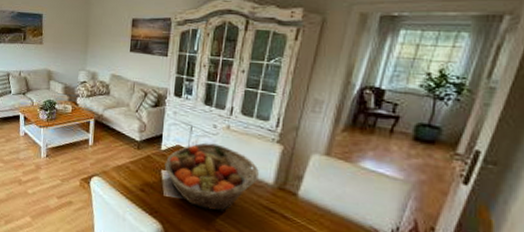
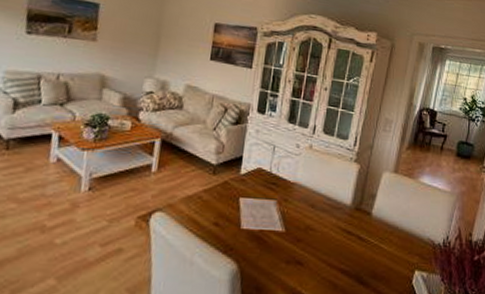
fruit basket: present [164,142,259,212] -> none [243,164,338,240]

